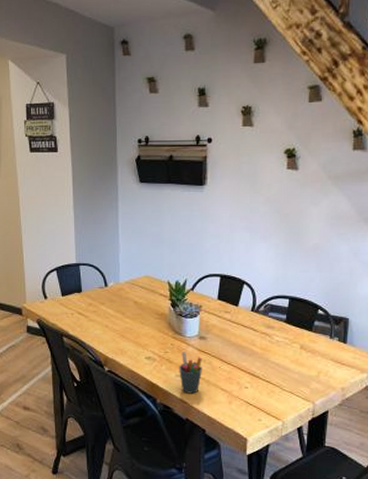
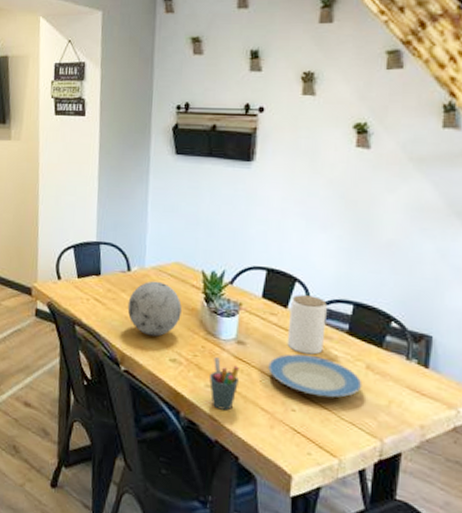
decorative orb: none [107,293,152,340] -> present [127,281,182,337]
plate: none [225,343,298,375] -> present [268,354,362,398]
jar: none [239,295,269,342] -> present [287,294,327,355]

